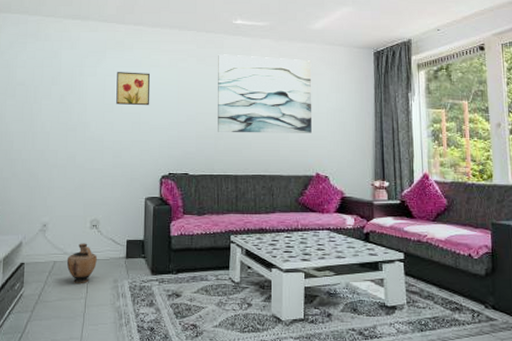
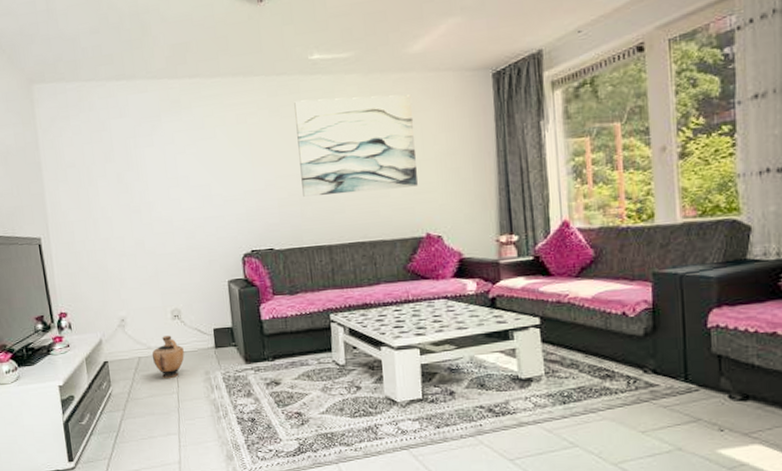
wall art: present [116,72,151,106] -> none [177,135,220,177]

